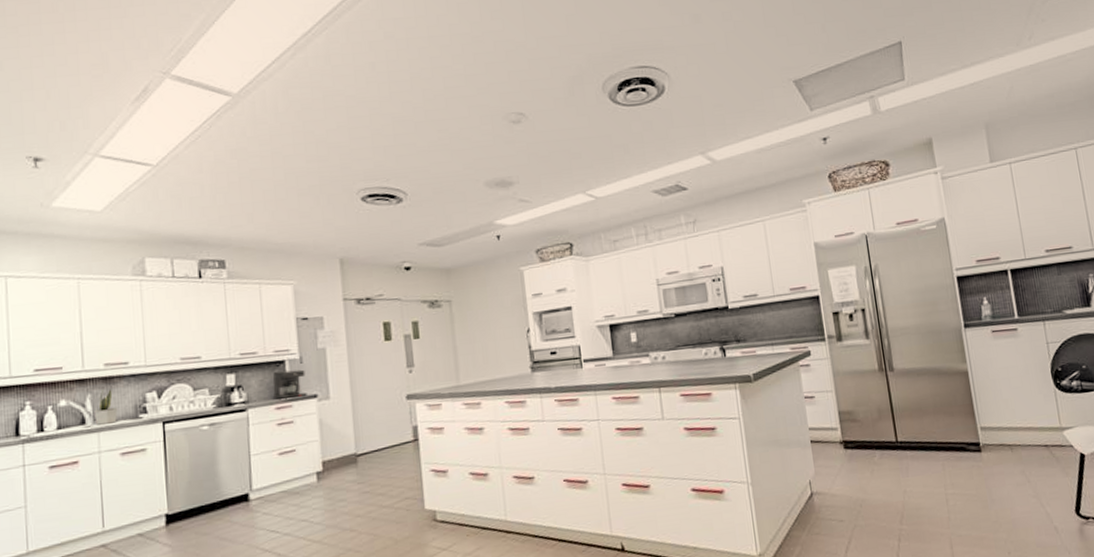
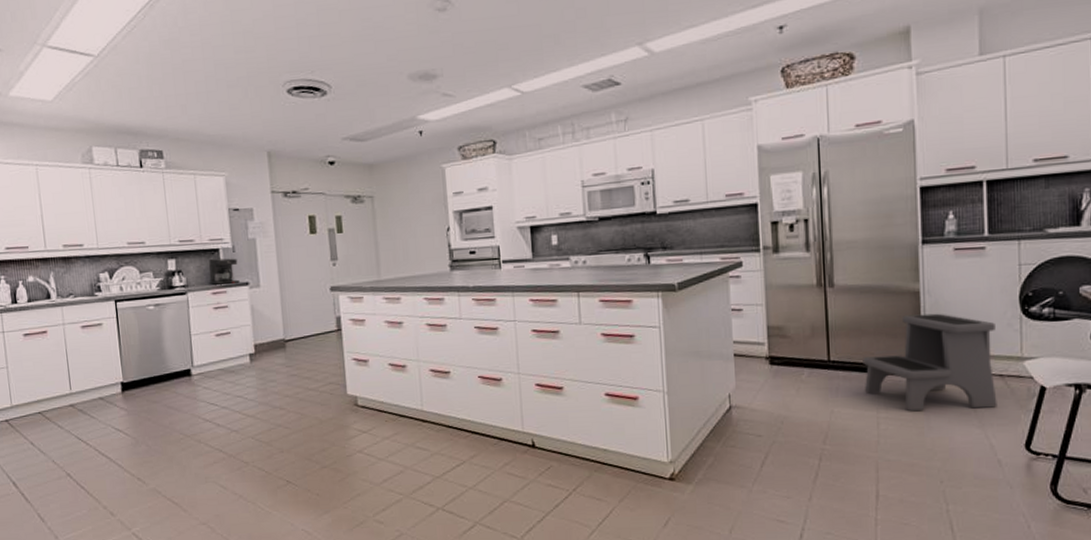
potted plant: present [94,388,118,426] -> none [57,267,77,301]
step stool: none [926,390,1047,486] -> present [862,313,997,412]

